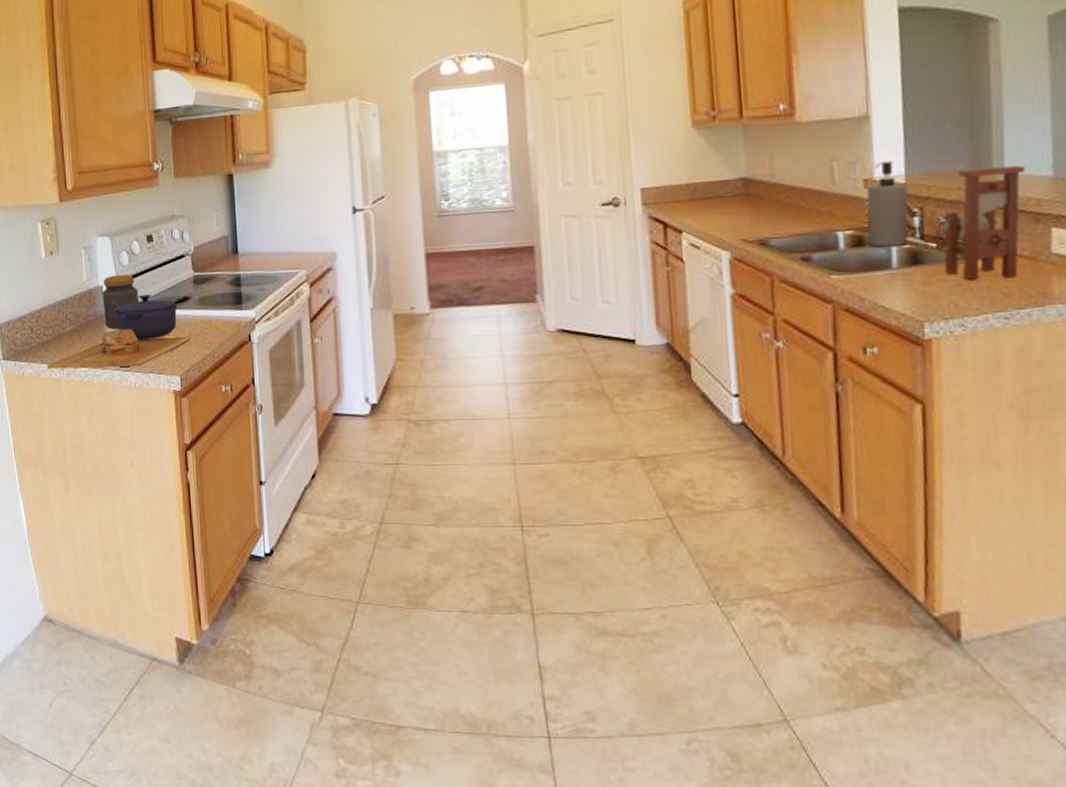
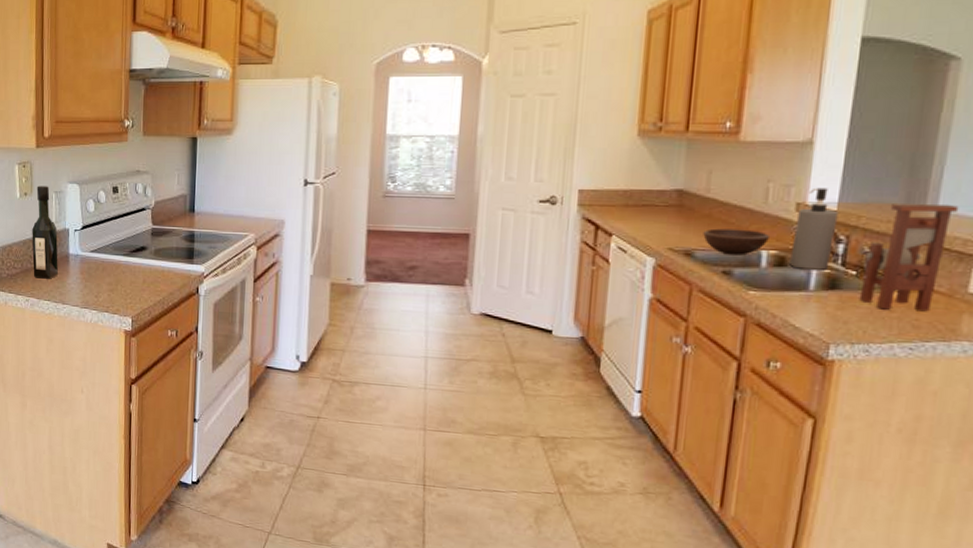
cutting board: present [47,329,190,369] -> none [14,269,144,306]
bottle: none [61,242,94,344] -> present [32,186,58,279]
jar: present [102,274,140,330] -> none [68,220,101,270]
cooking pot: present [114,293,177,339] -> none [78,240,134,282]
bowl: none [775,212,844,240] -> present [703,228,771,256]

